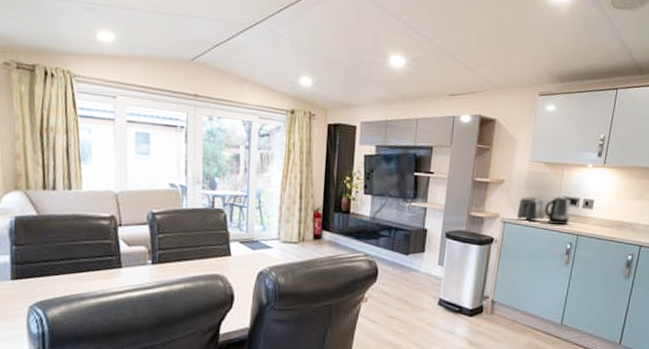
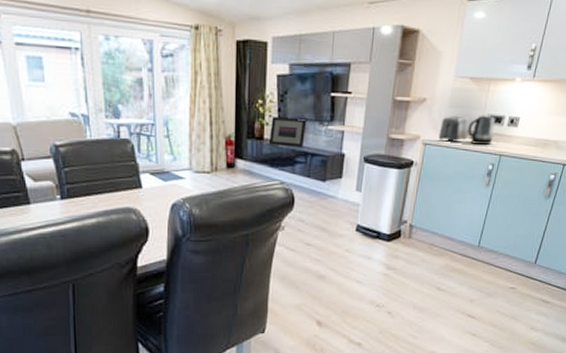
picture frame: none [354,193,392,222] -> present [268,117,307,148]

